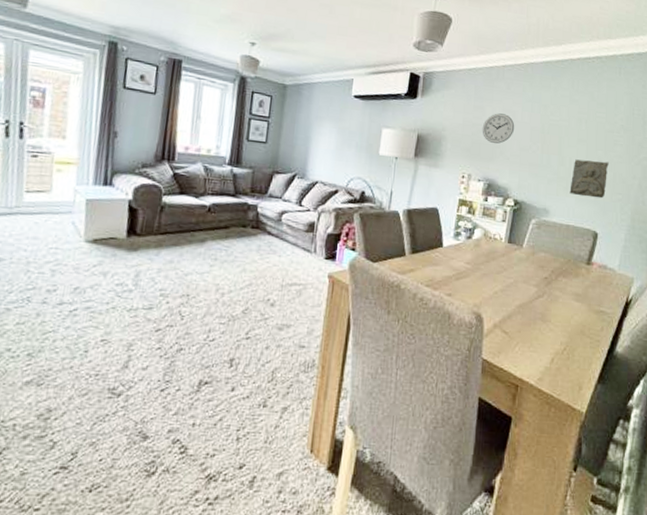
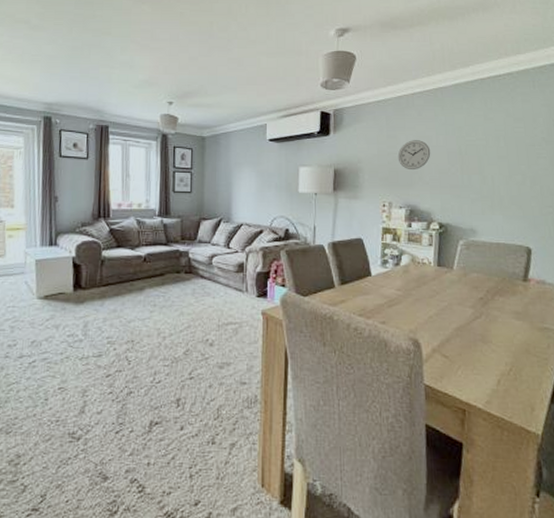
stone relief: present [569,159,609,199] -> none [495,176,534,213]

